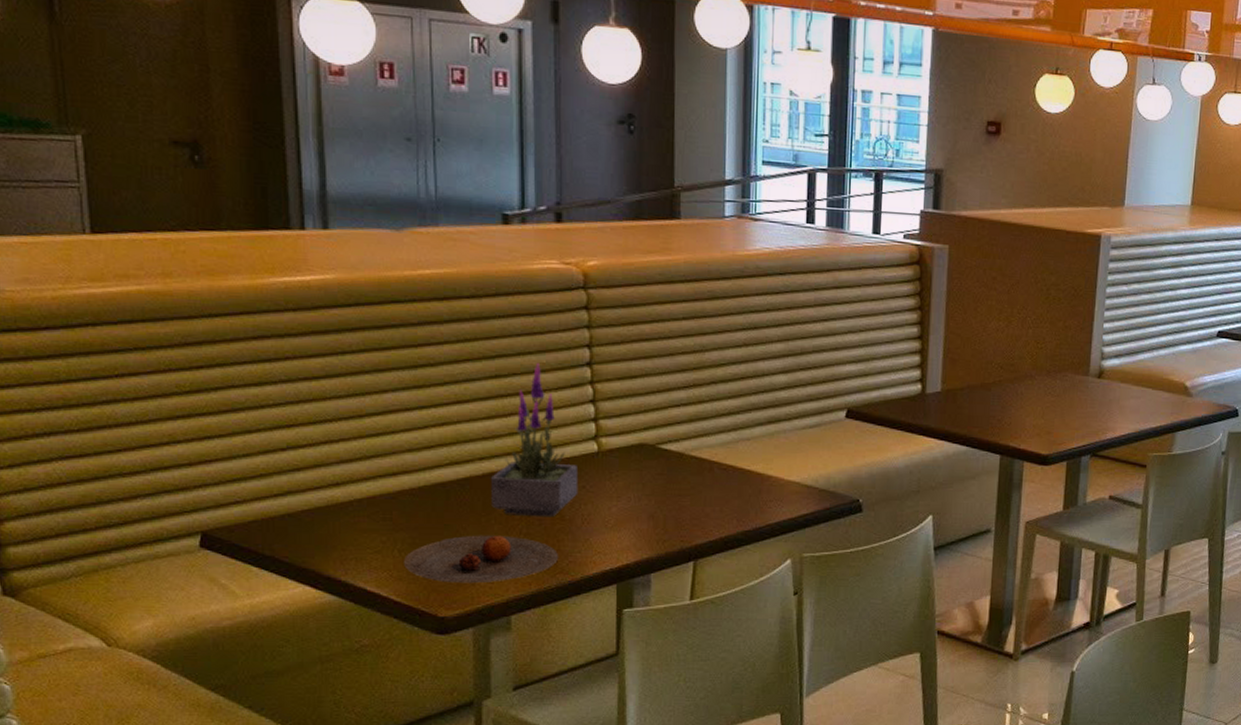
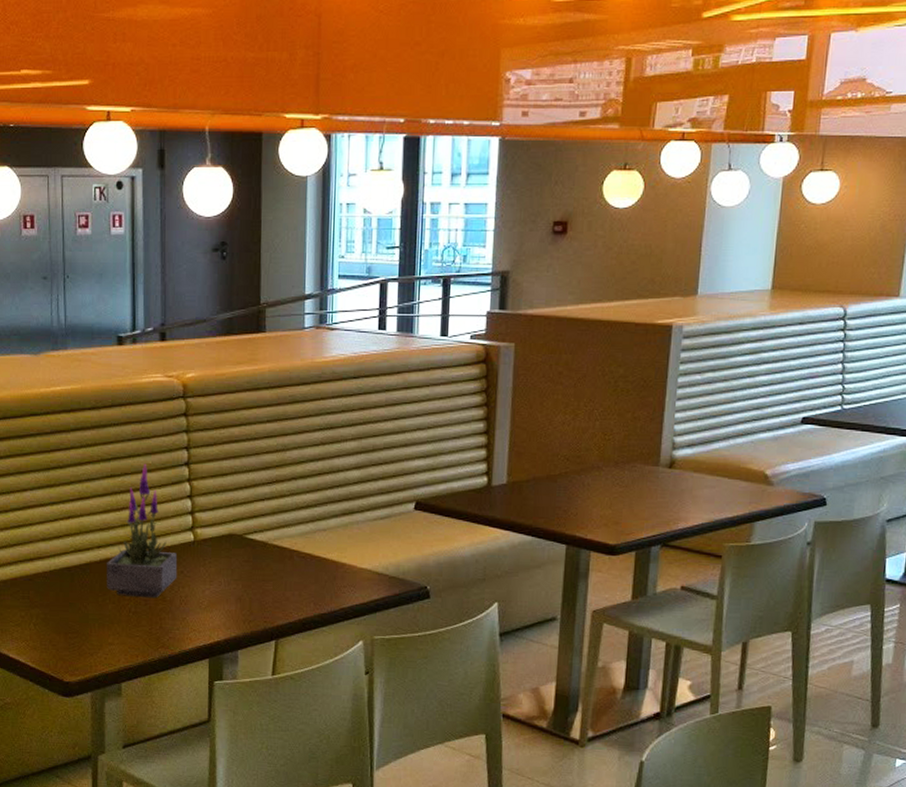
plate: present [404,535,559,584] -> none [38,612,161,655]

